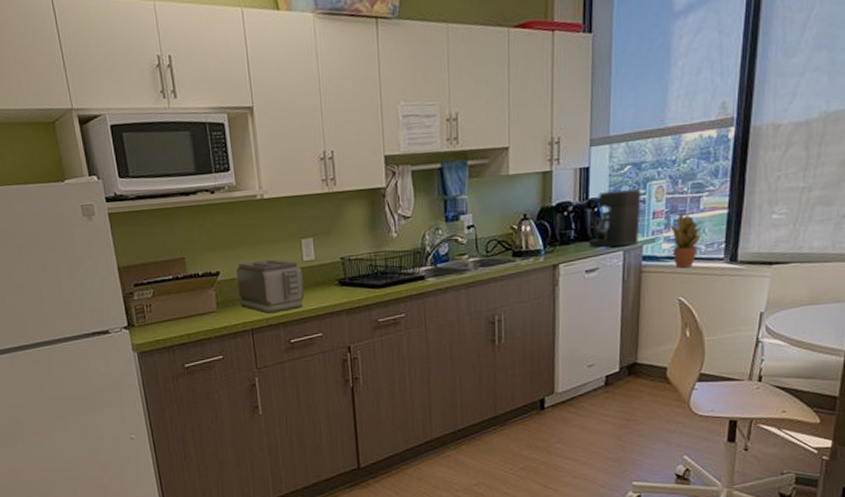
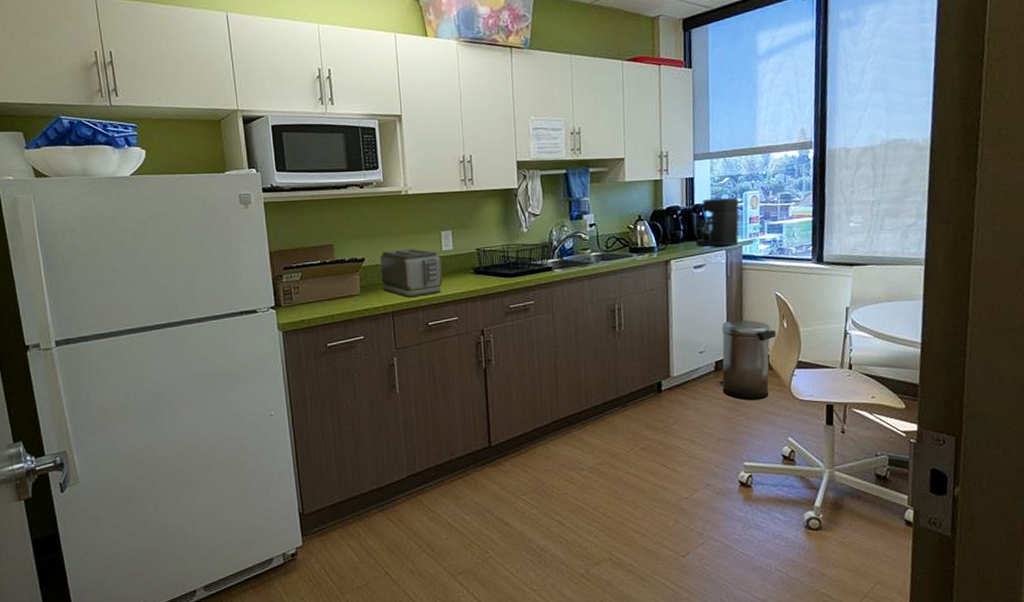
pedal bin: none [605,329,677,417] -> present [716,319,776,401]
potted plant: present [667,212,705,268] -> none [762,219,794,267]

